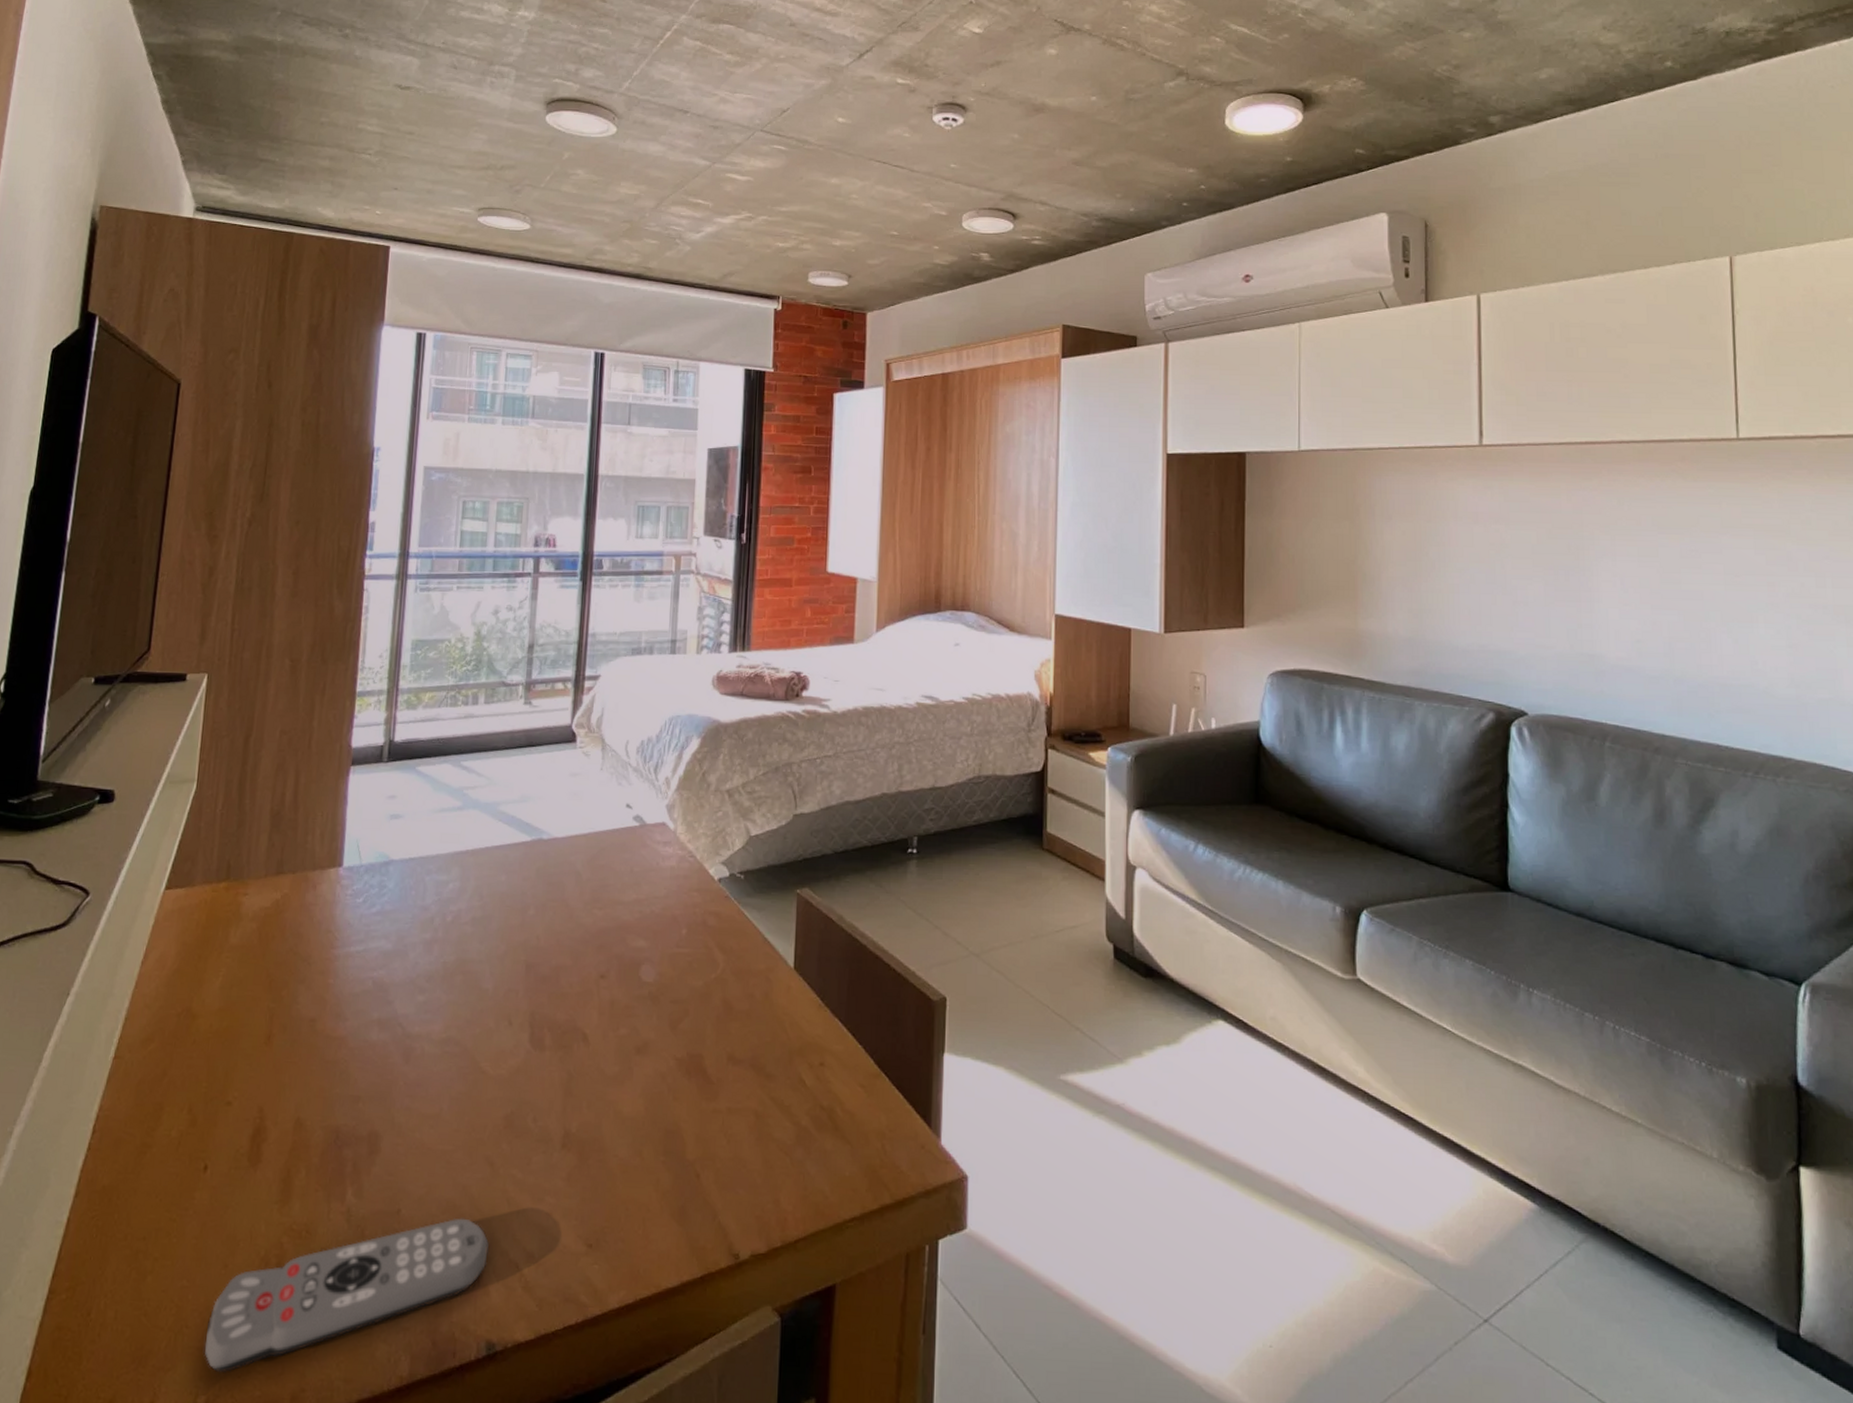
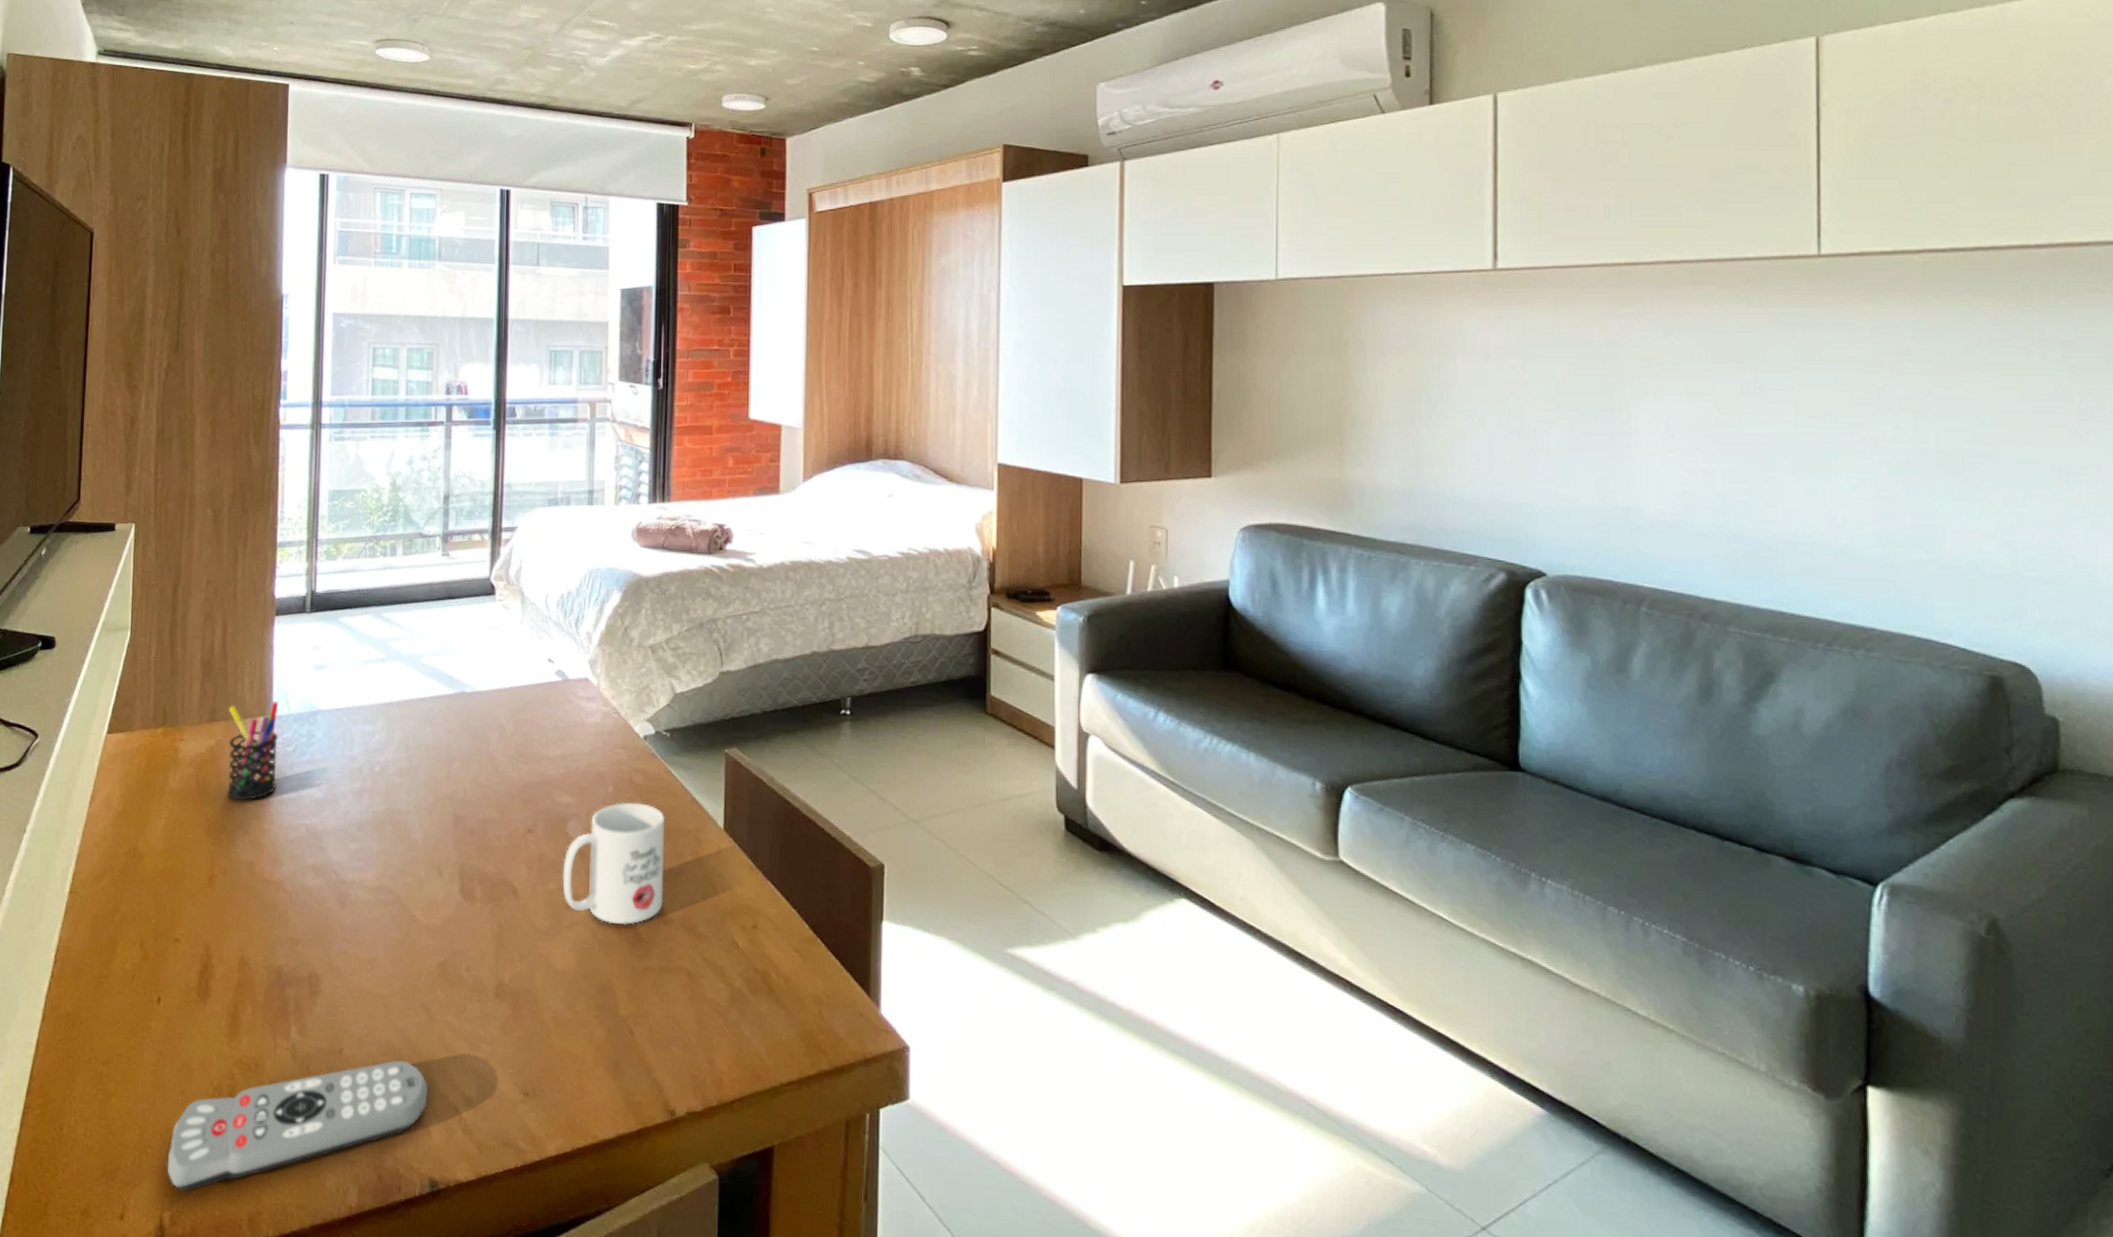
pen holder: none [291,851,350,955] -> present [227,700,279,801]
mug: none [633,944,738,1068] -> present [562,802,666,925]

